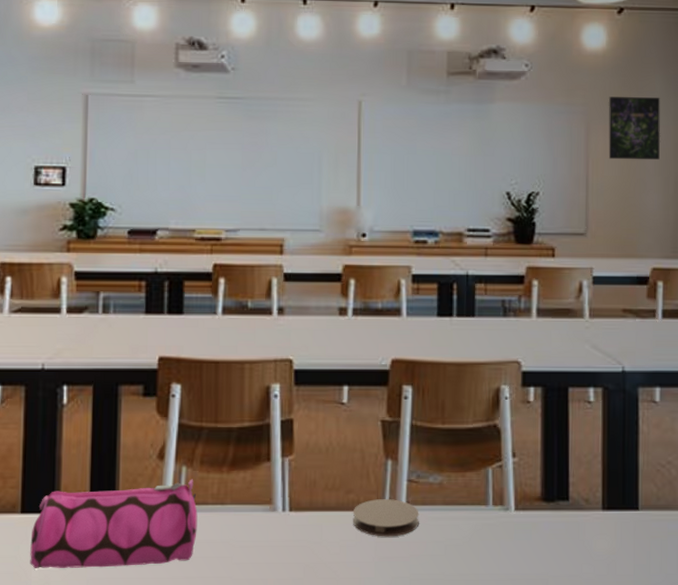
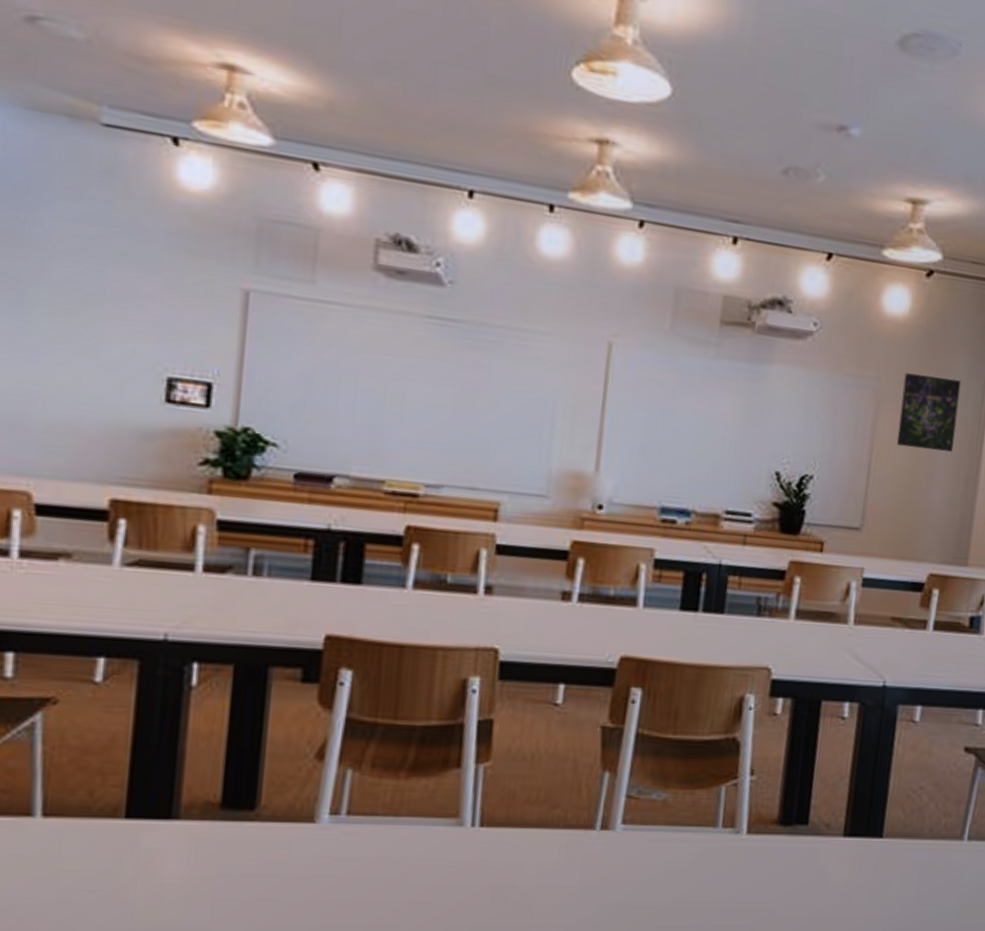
pencil case: present [30,479,198,568] -> none [134,784,364,887]
coaster: present [352,499,419,537] -> none [556,816,637,859]

